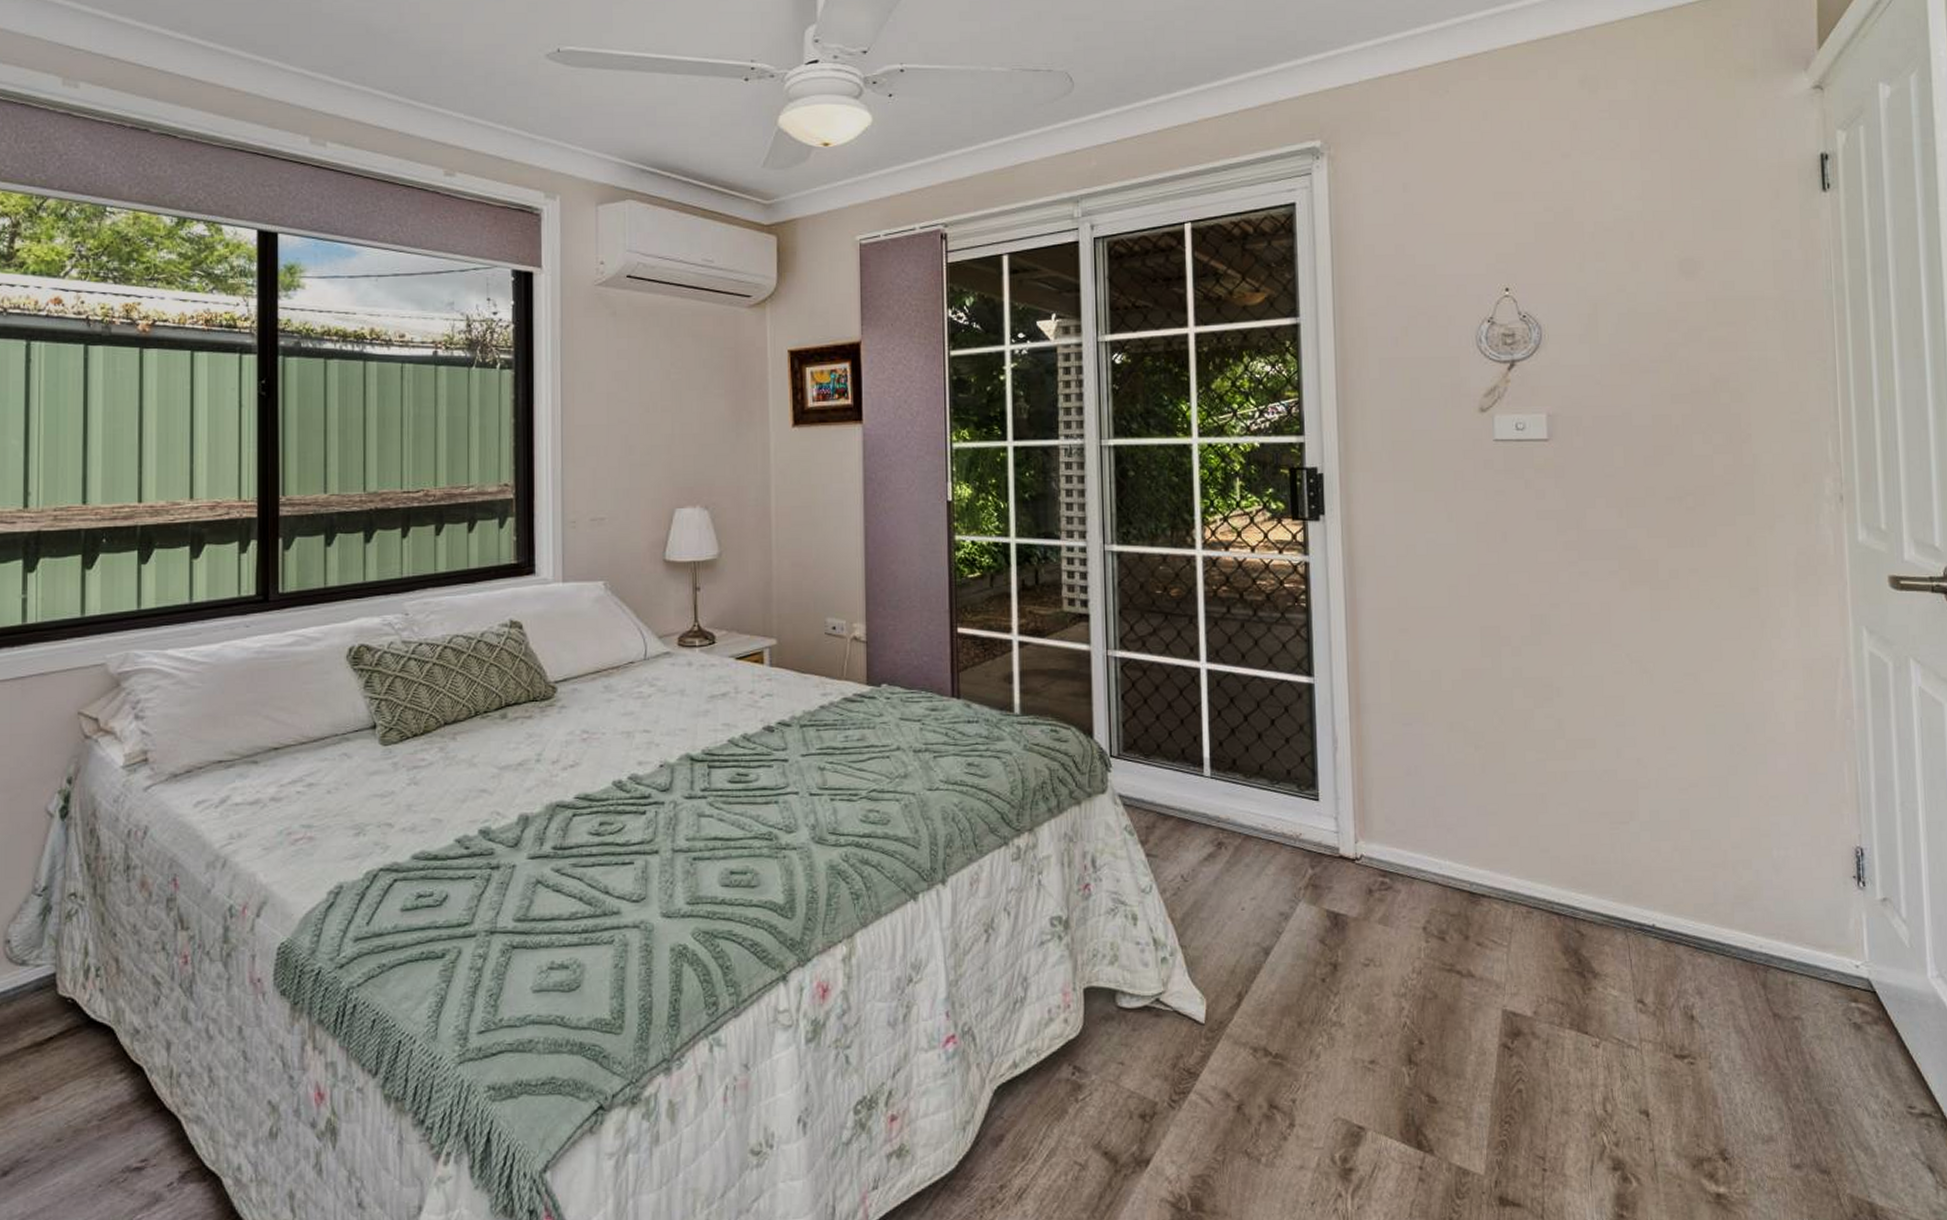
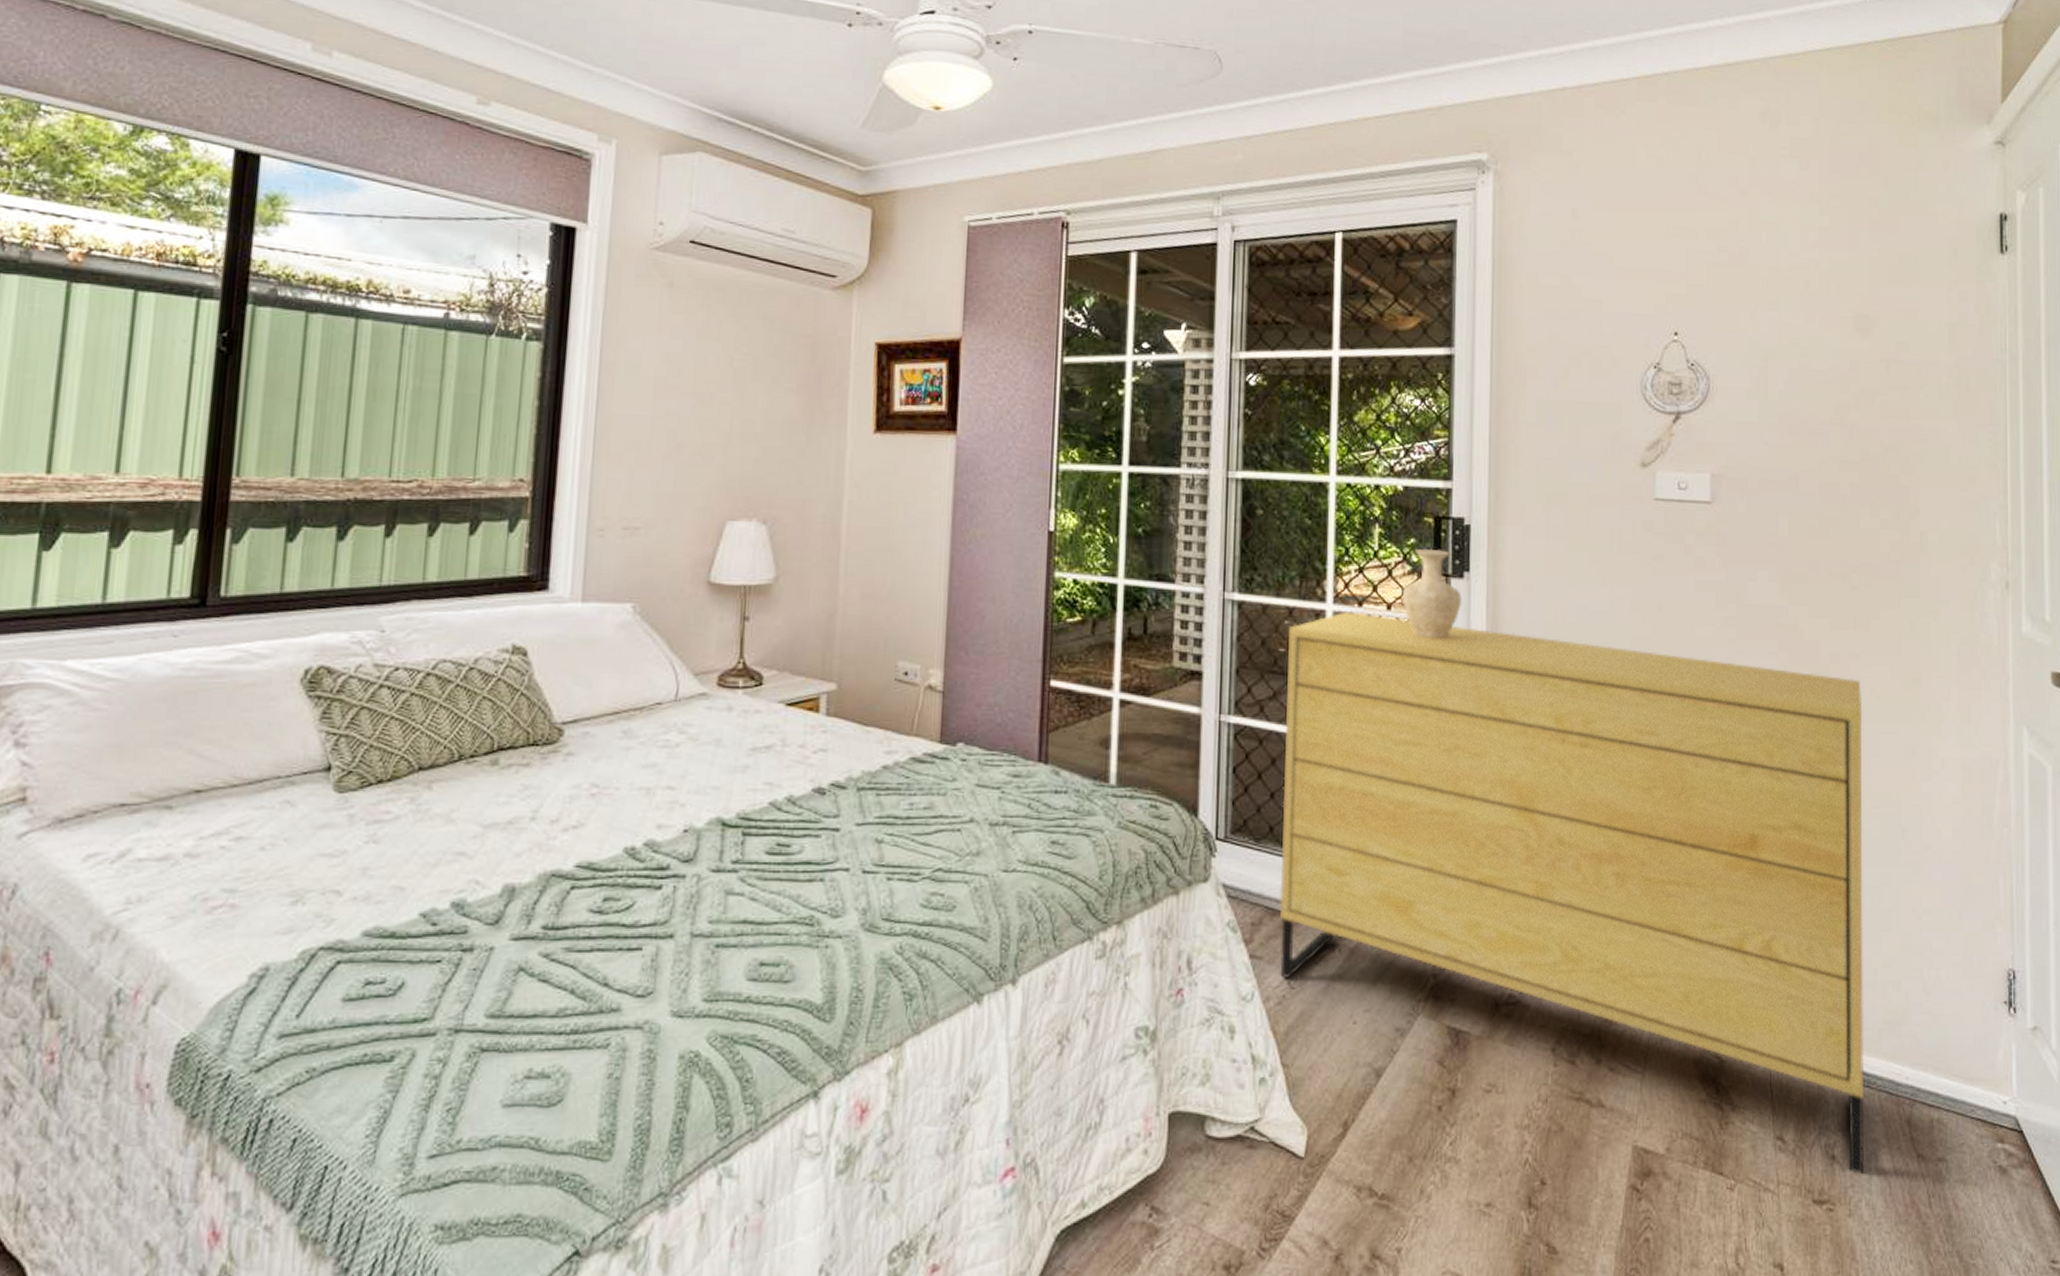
dresser: none [1163,556,1722,1033] -> present [1279,611,1864,1175]
vase: none [1264,496,1320,575] -> present [1401,548,1463,638]

